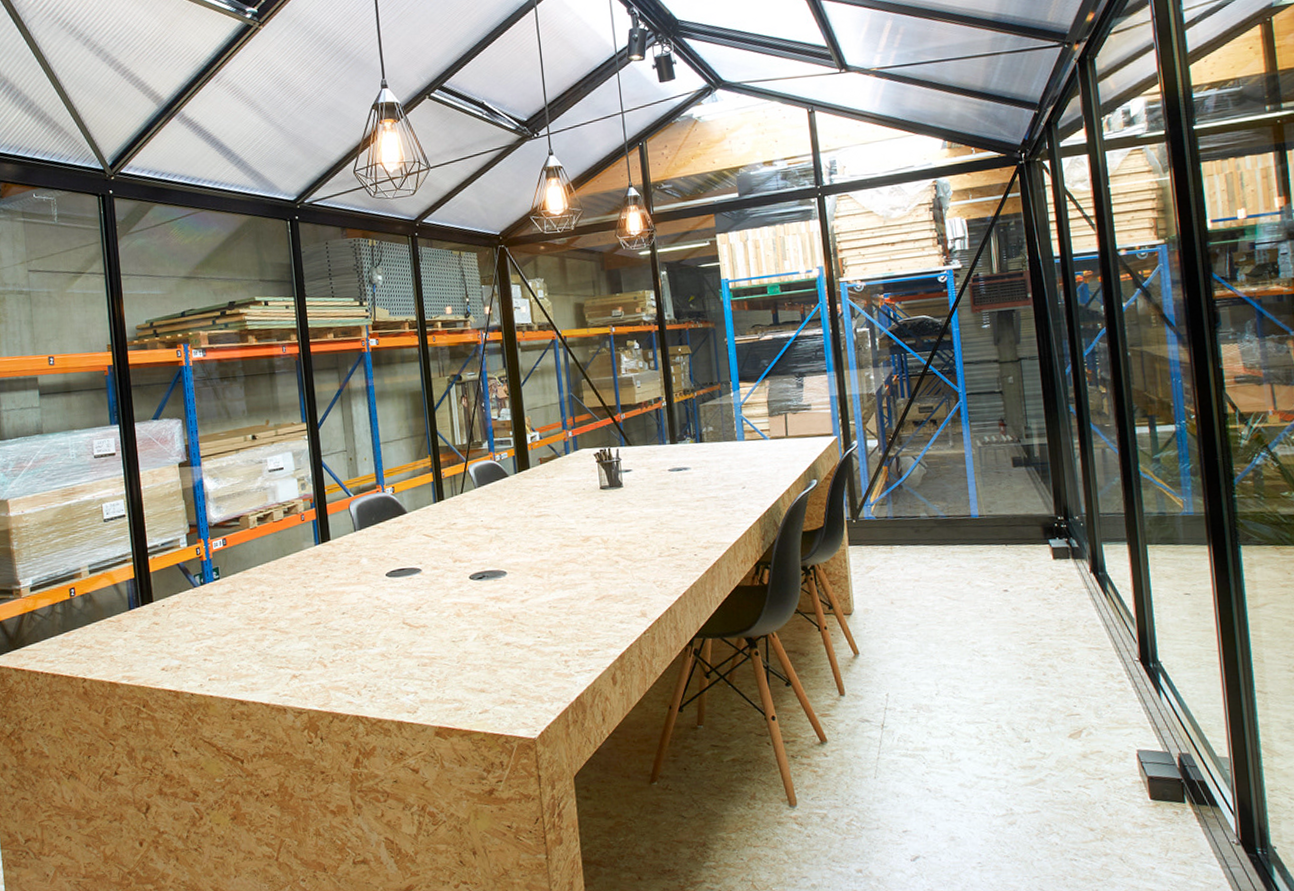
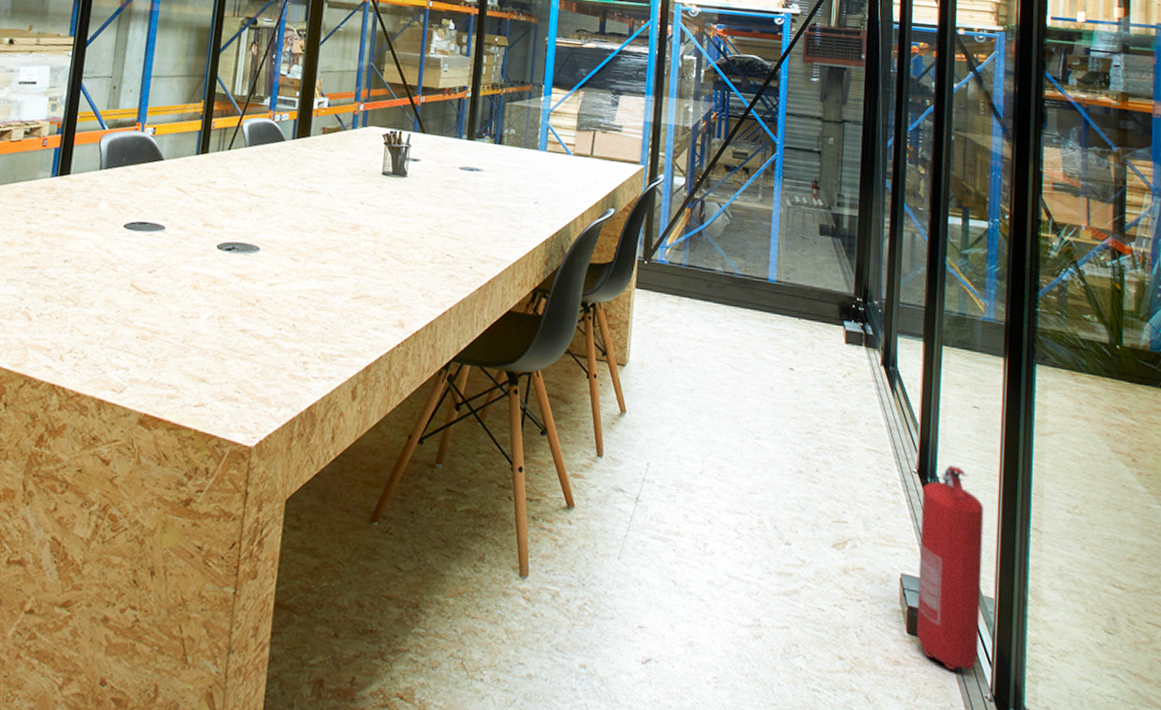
fire extinguisher: none [1146,649,1221,825] -> present [916,465,984,671]

